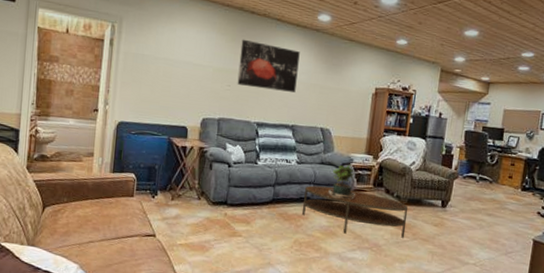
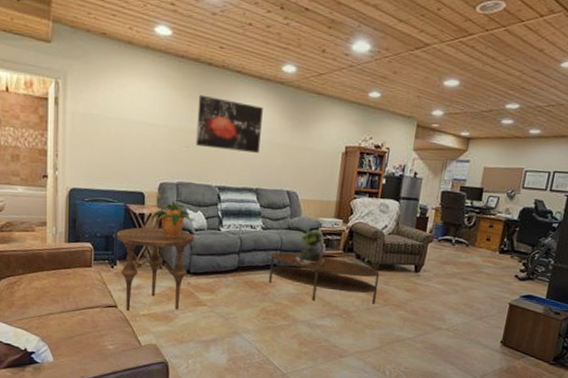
side table: none [158,159,233,241] -> present [116,227,195,311]
potted plant: none [193,135,230,170] -> present [151,201,191,238]

